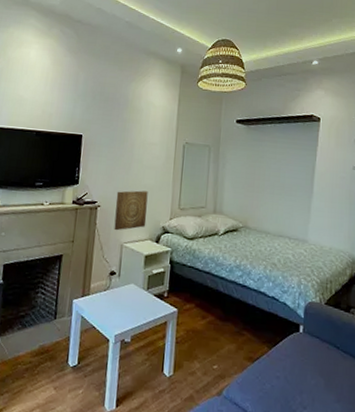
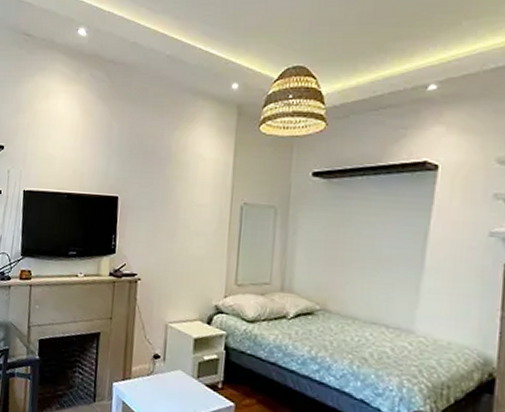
wall art: present [114,190,148,231] -> none [157,262,197,309]

